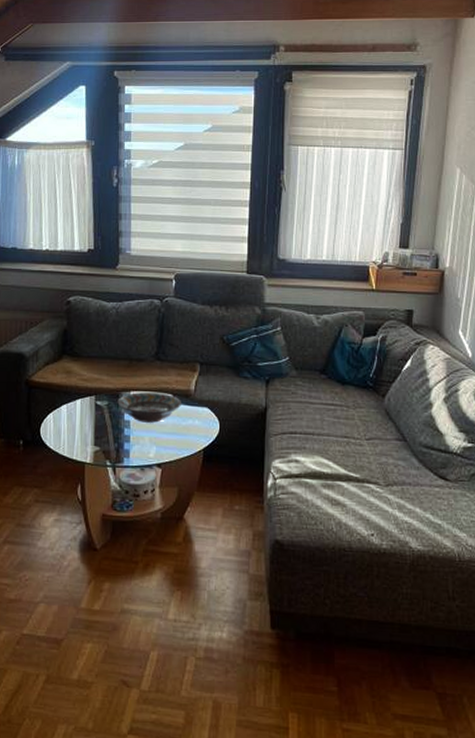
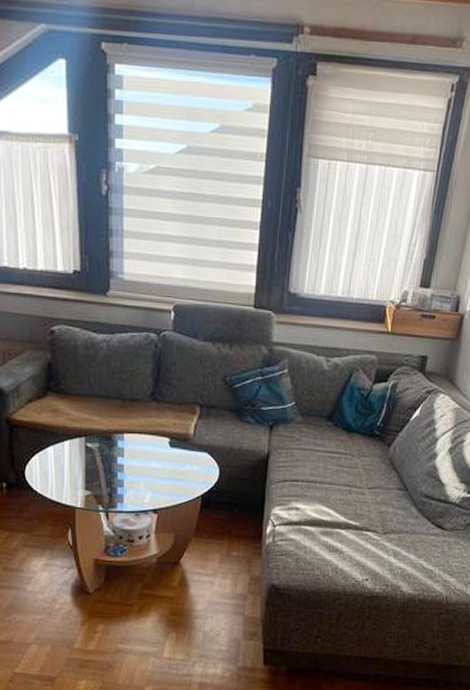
decorative bowl: present [117,392,182,423] -> none [110,435,180,467]

